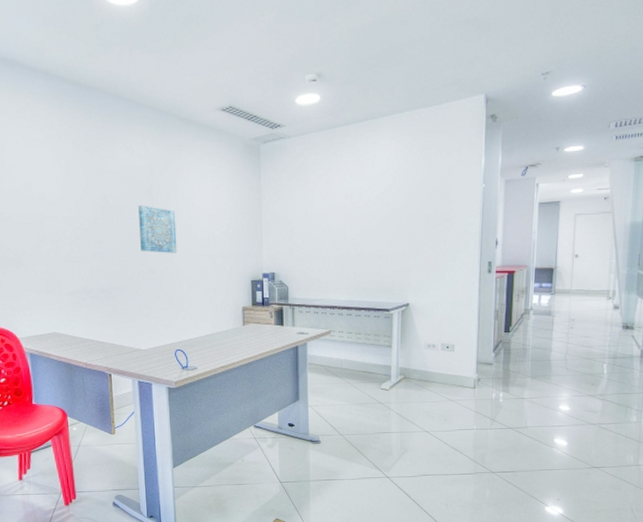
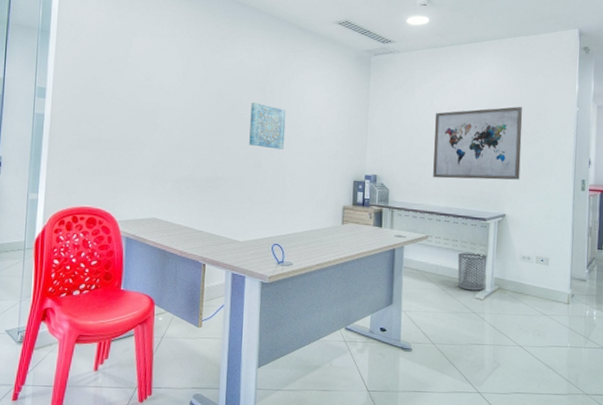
wall art: none [331,187,425,271] -> present [433,106,523,180]
waste bin: none [362,345,392,382] -> present [457,253,487,291]

